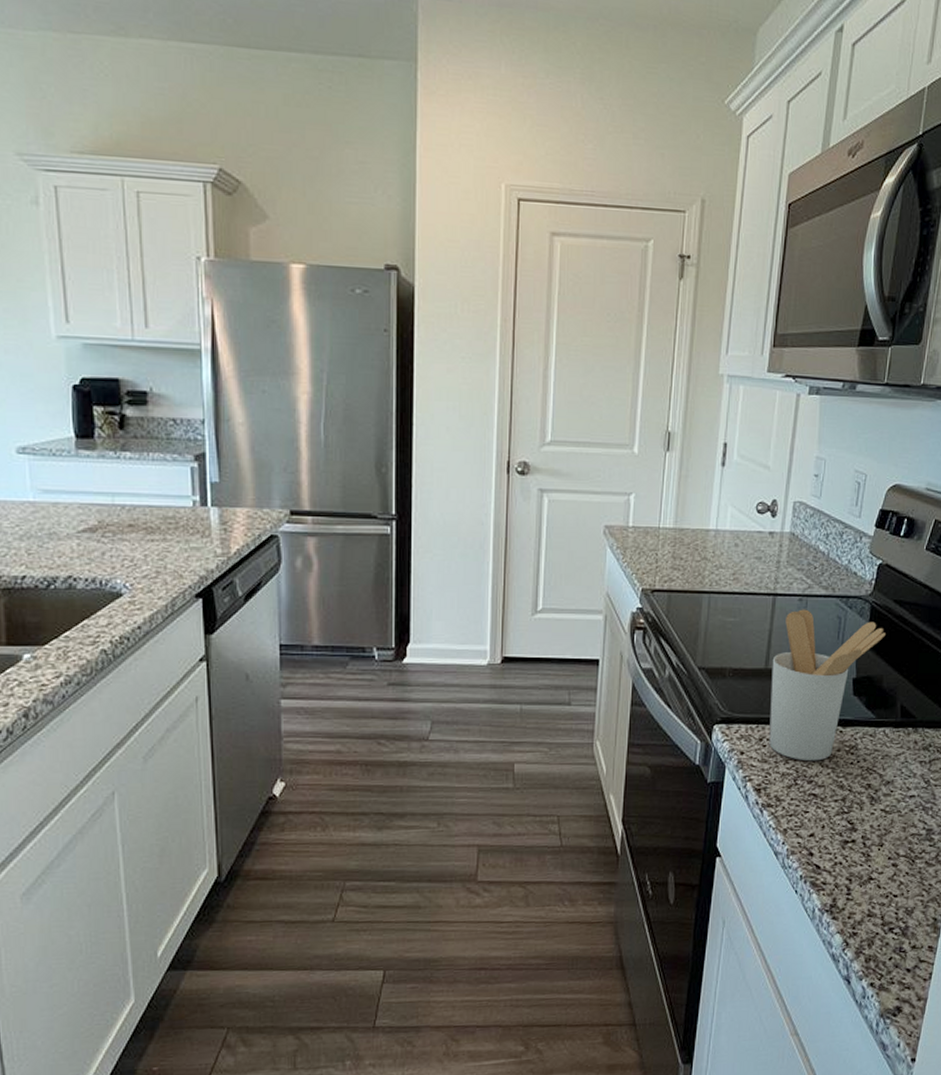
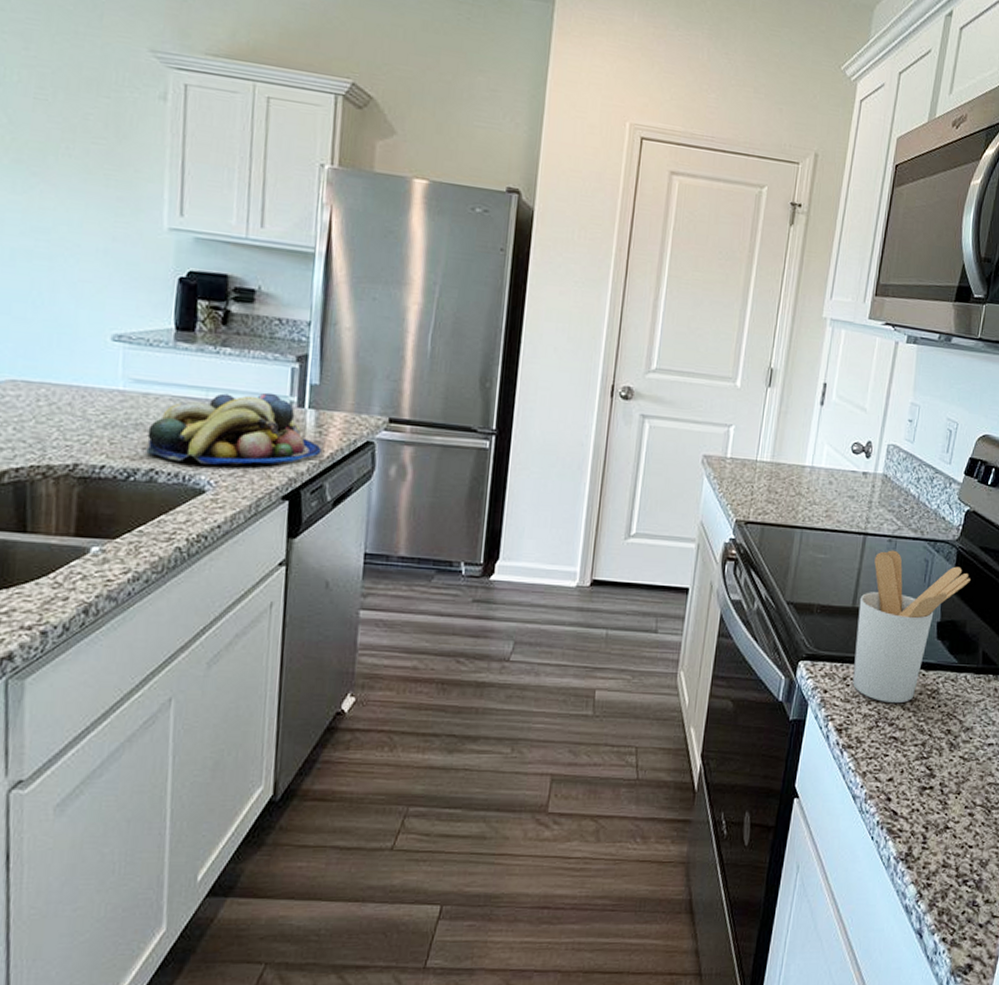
fruit bowl: none [61,493,228,568] -> present [146,392,322,465]

